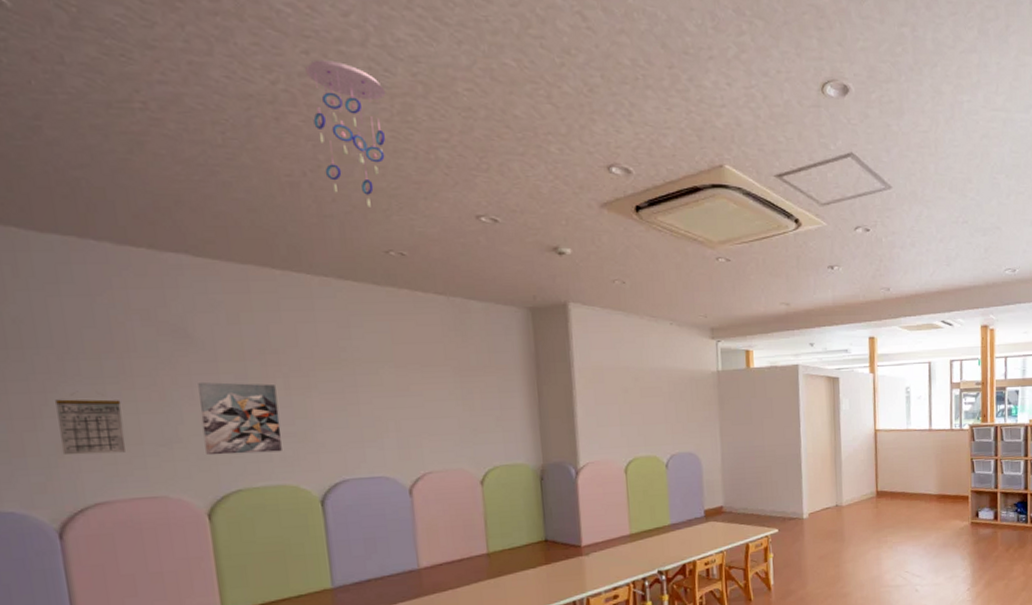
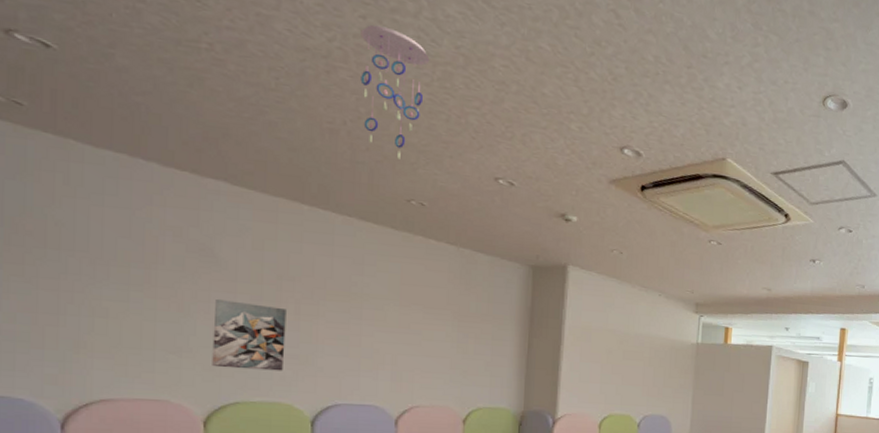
calendar: present [55,399,126,456] -> none [78,299,142,355]

